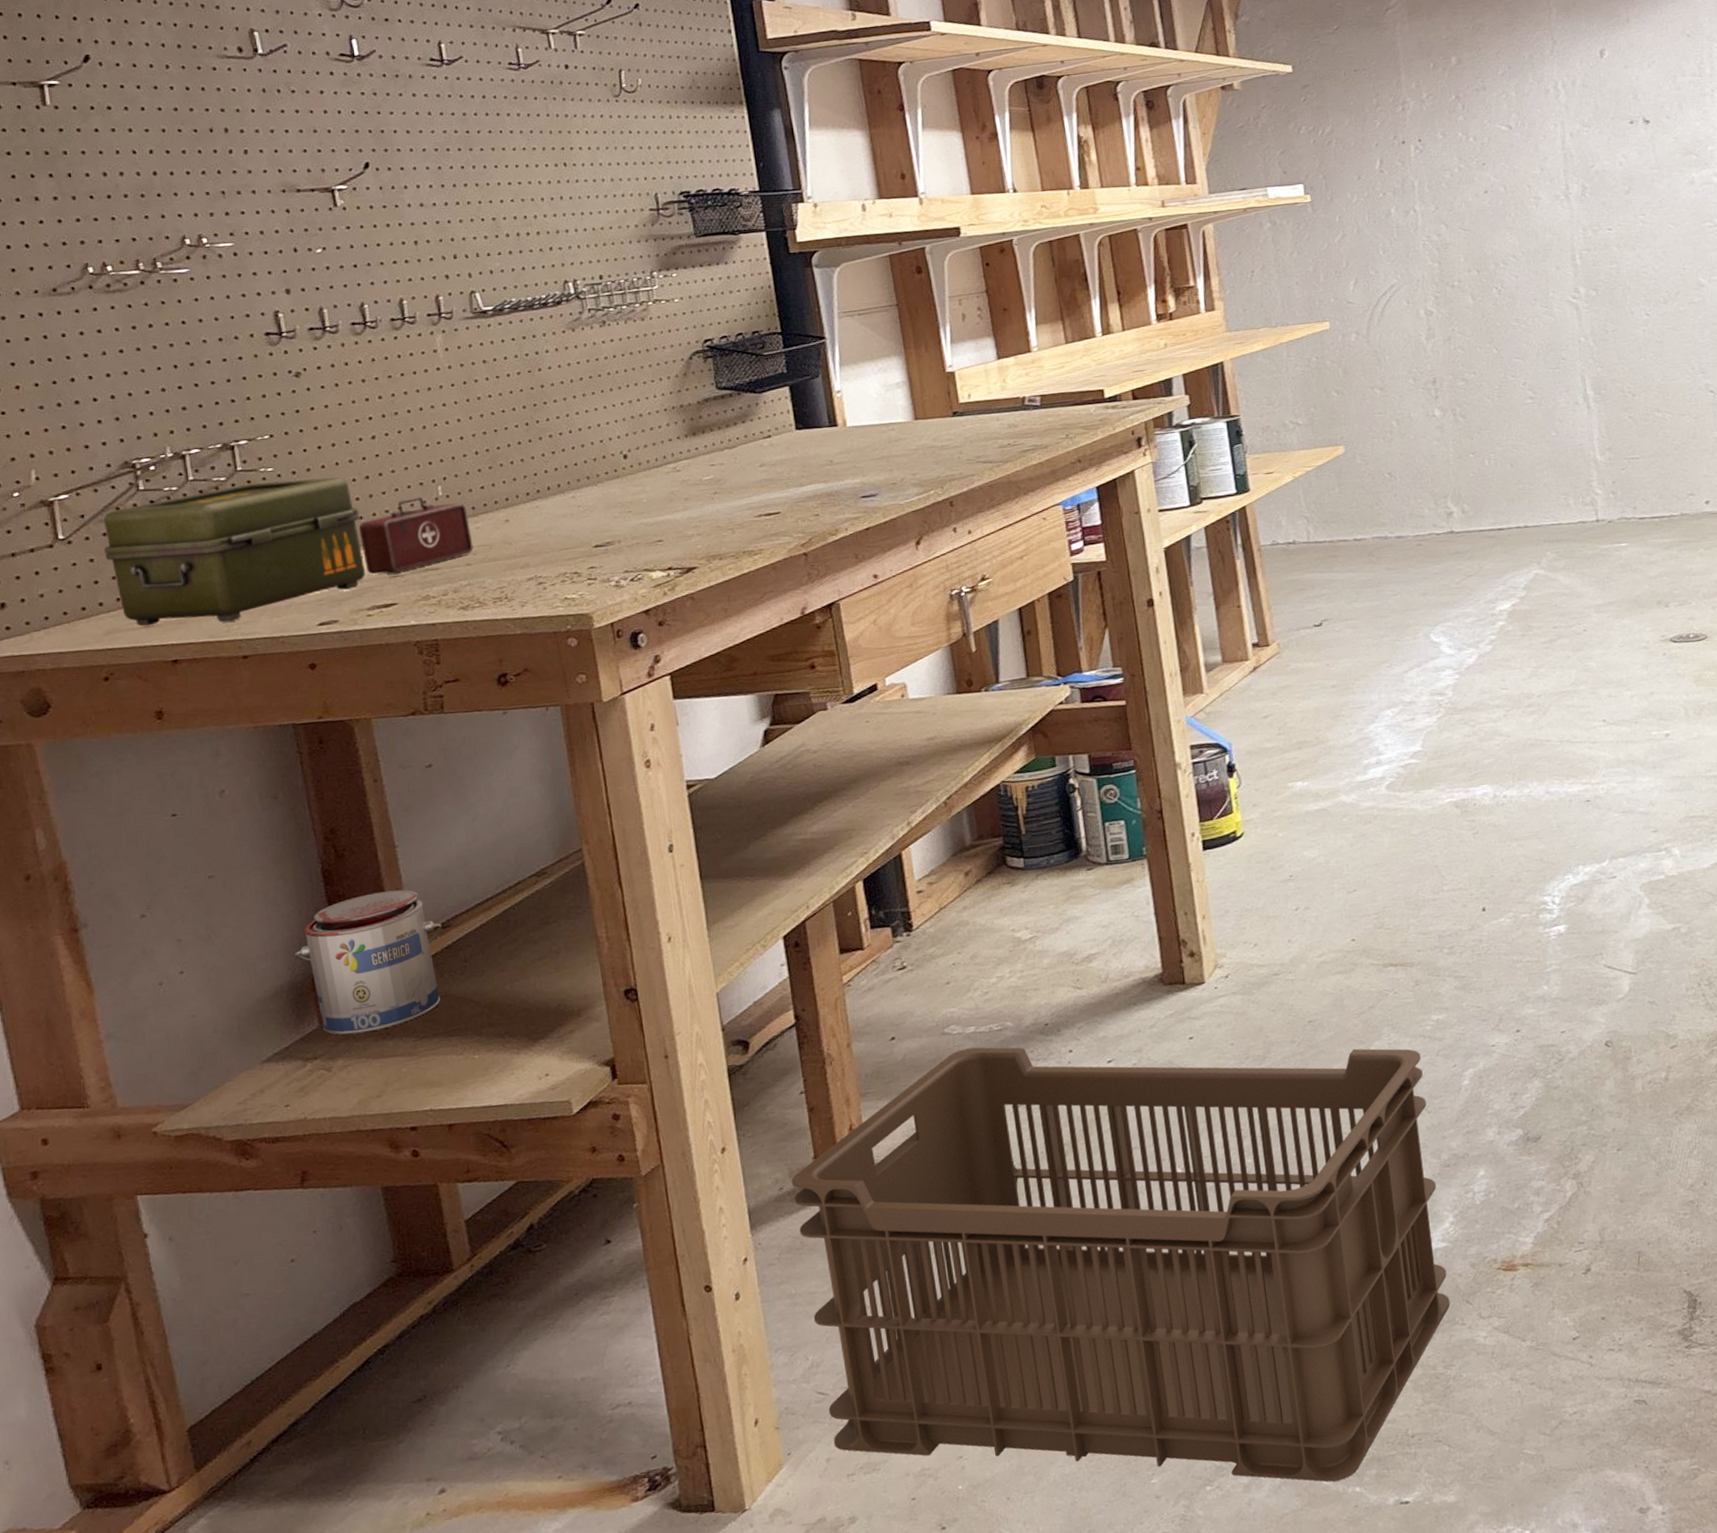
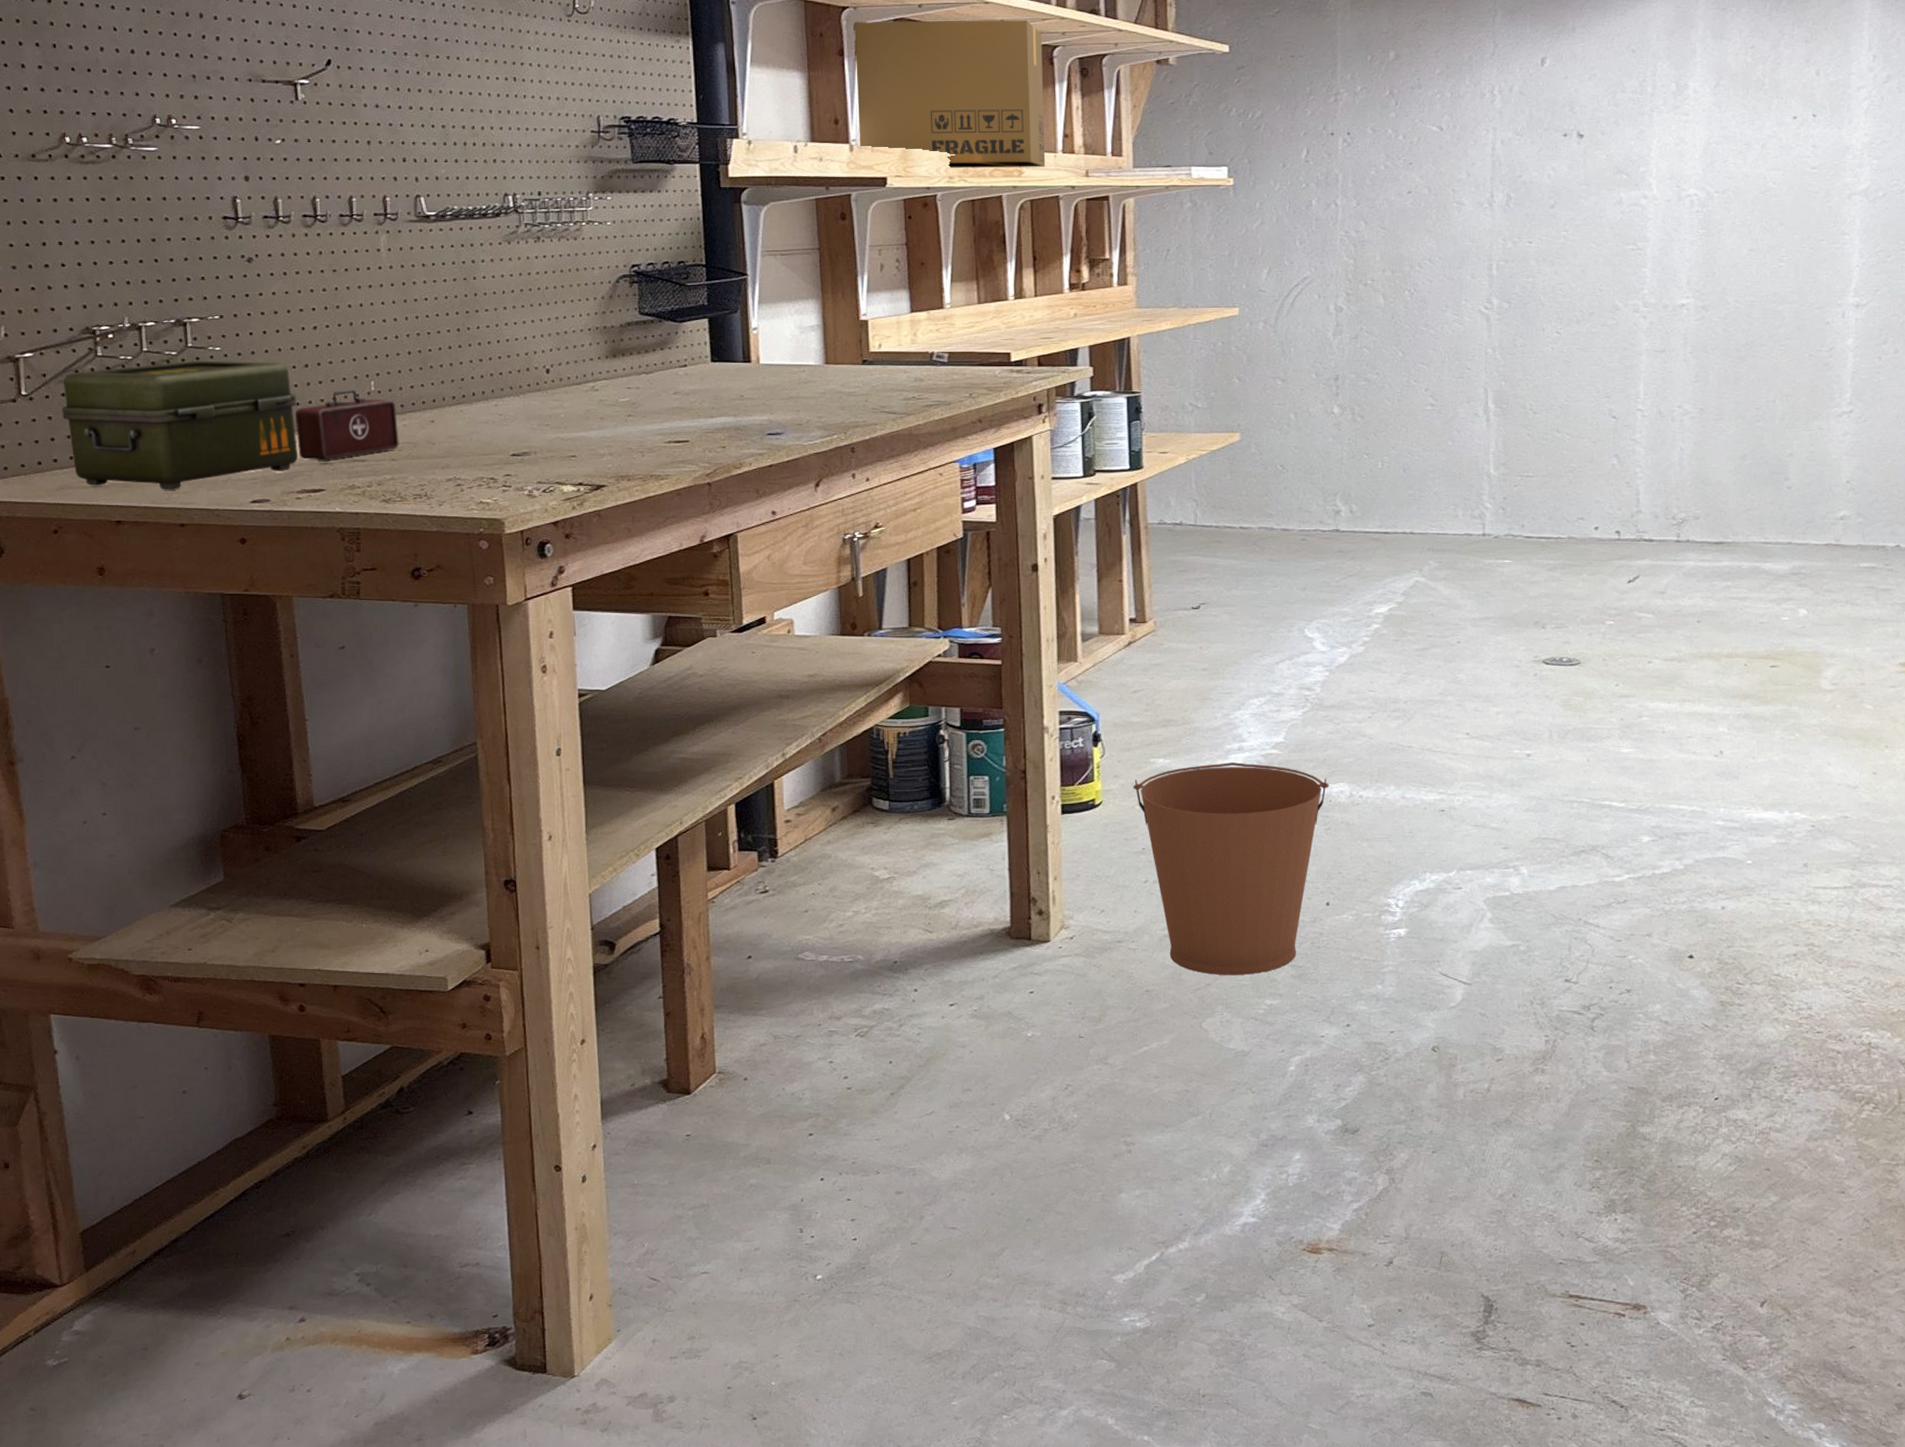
paint can: present [295,890,443,1035] -> none [207,761,343,891]
plastic crate: present [791,1047,1450,1482] -> none [643,975,1253,1427]
cardboard box: none [912,59,1121,211] -> present [854,20,1046,168]
bucket: none [1273,775,1472,997] -> present [1133,762,1329,975]

